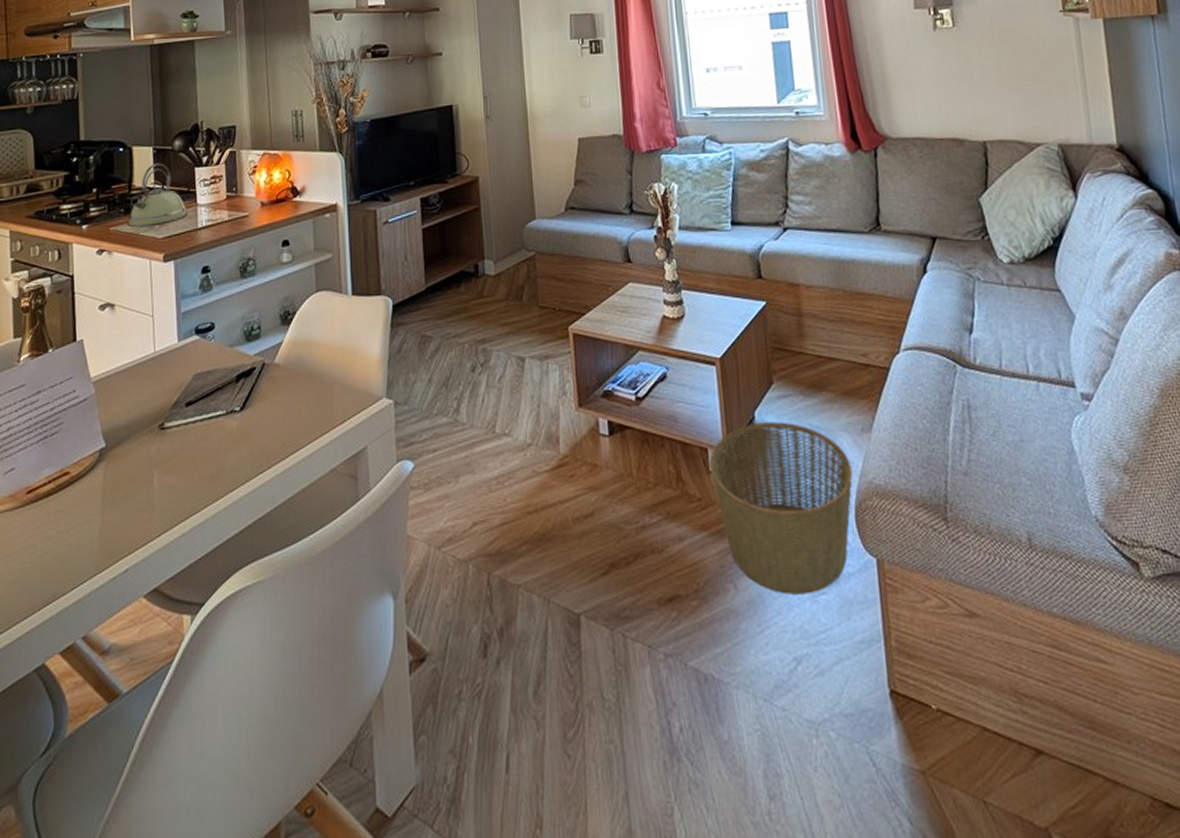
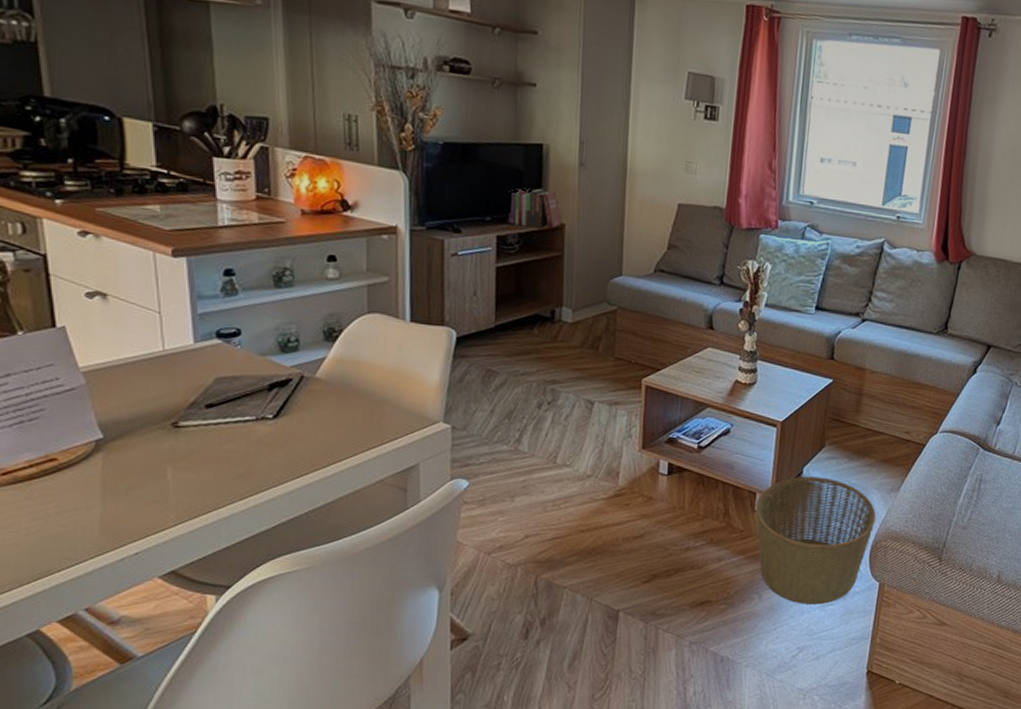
kettle: present [127,163,188,228] -> none [120,142,205,215]
books: none [426,146,476,186] -> present [506,188,562,229]

